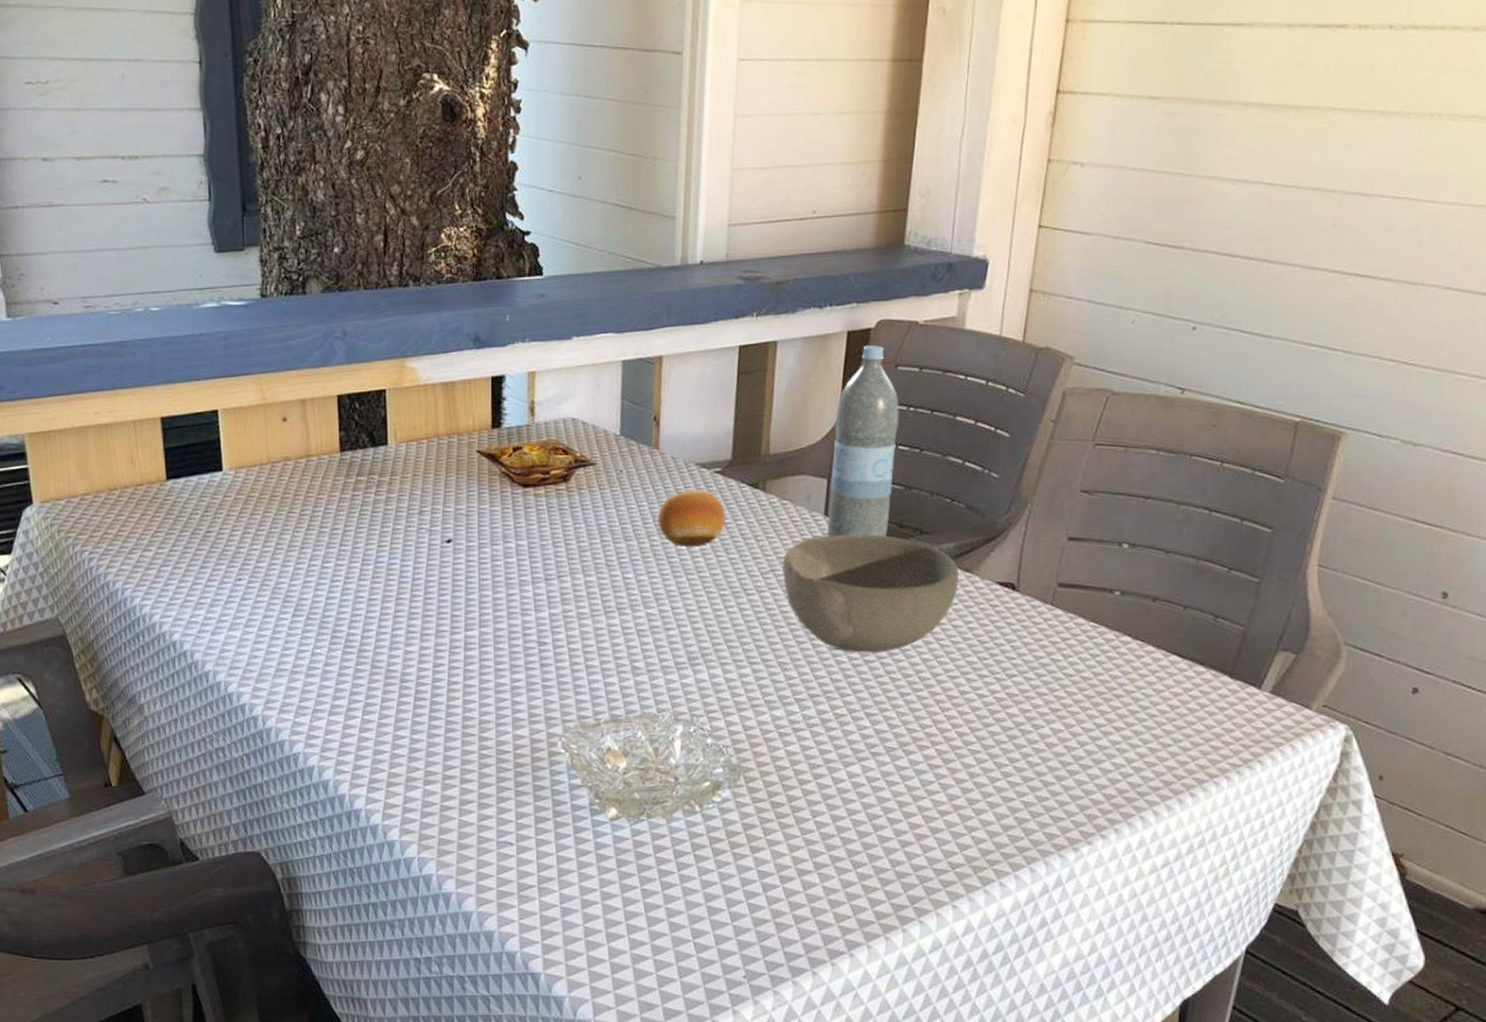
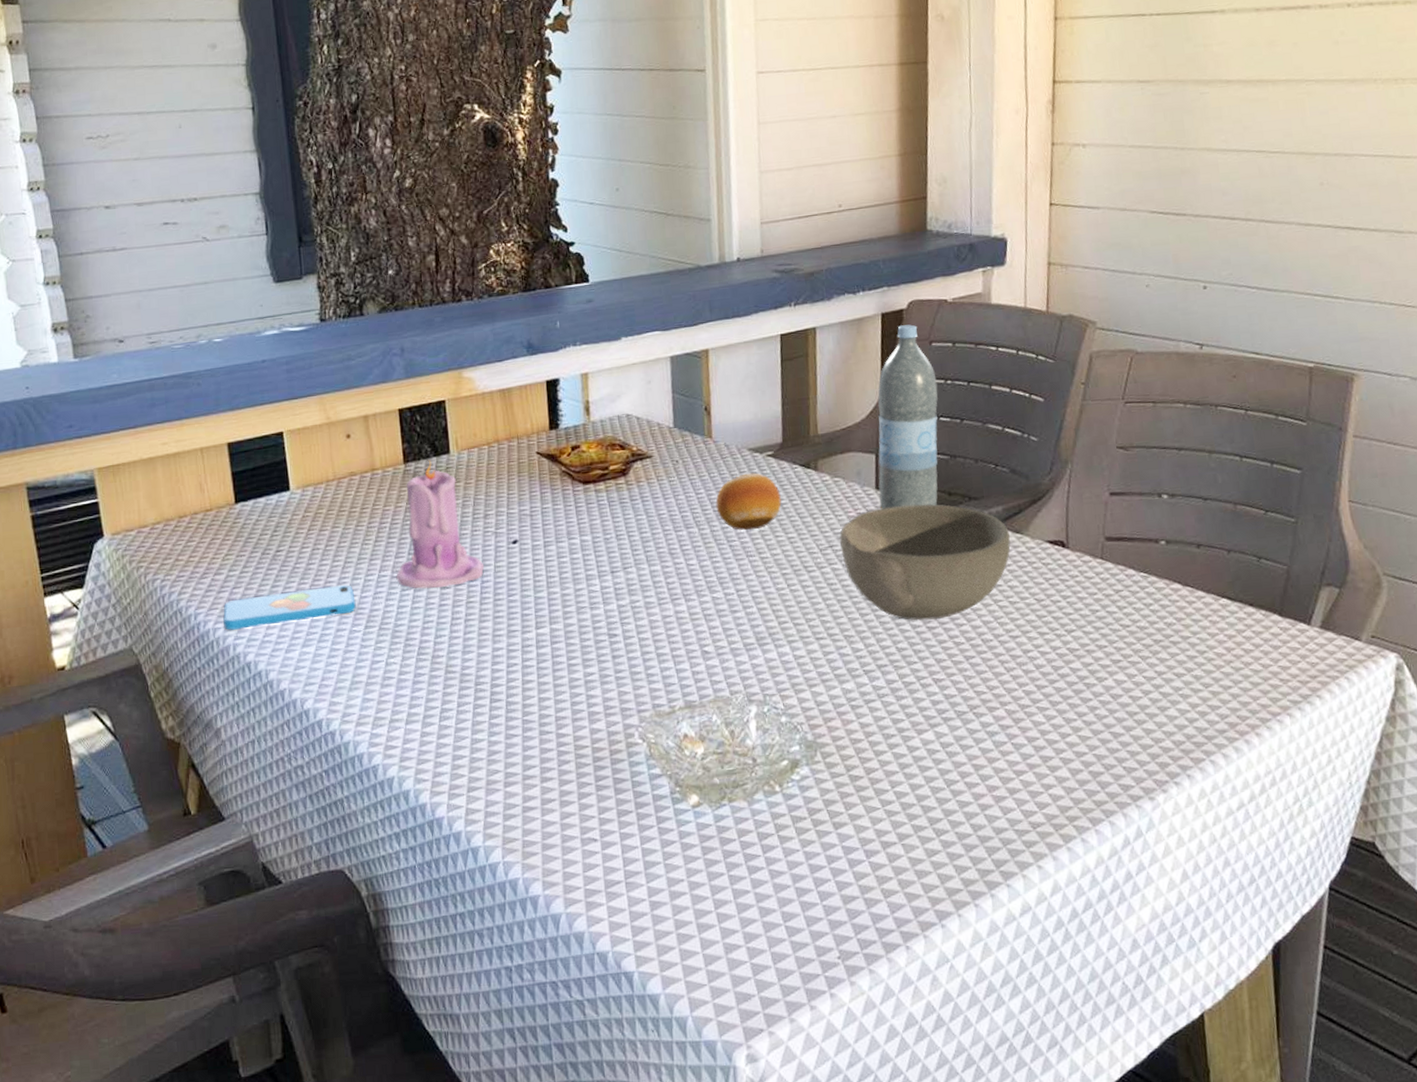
smartphone: none [150,572,284,608] -> present [223,585,356,630]
candle: none [326,450,417,582] -> present [396,459,485,589]

